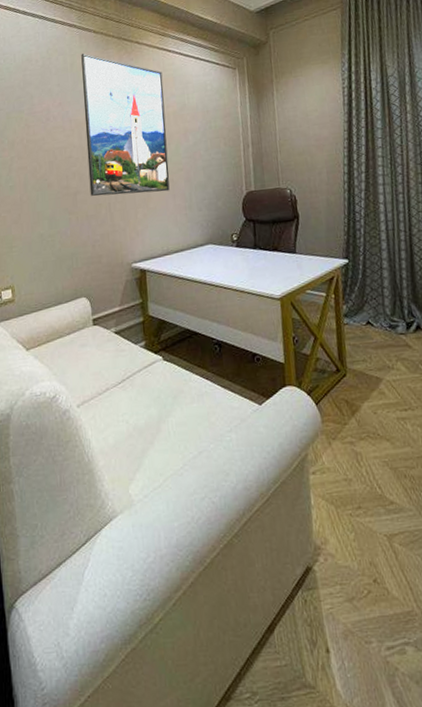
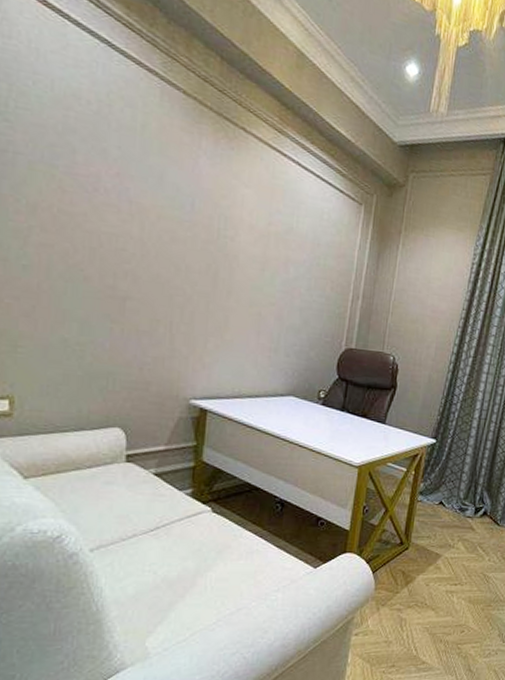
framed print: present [81,53,170,197] -> none [146,116,270,326]

